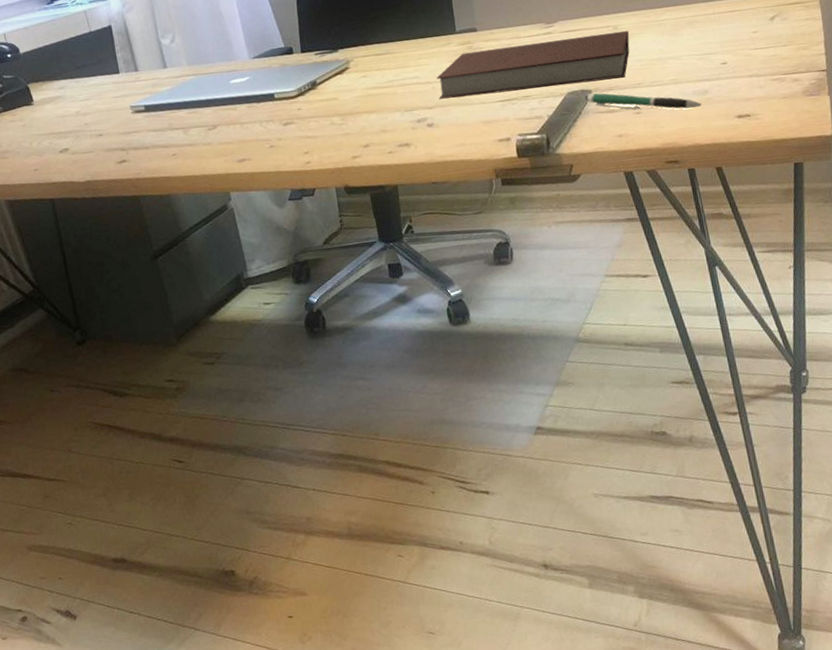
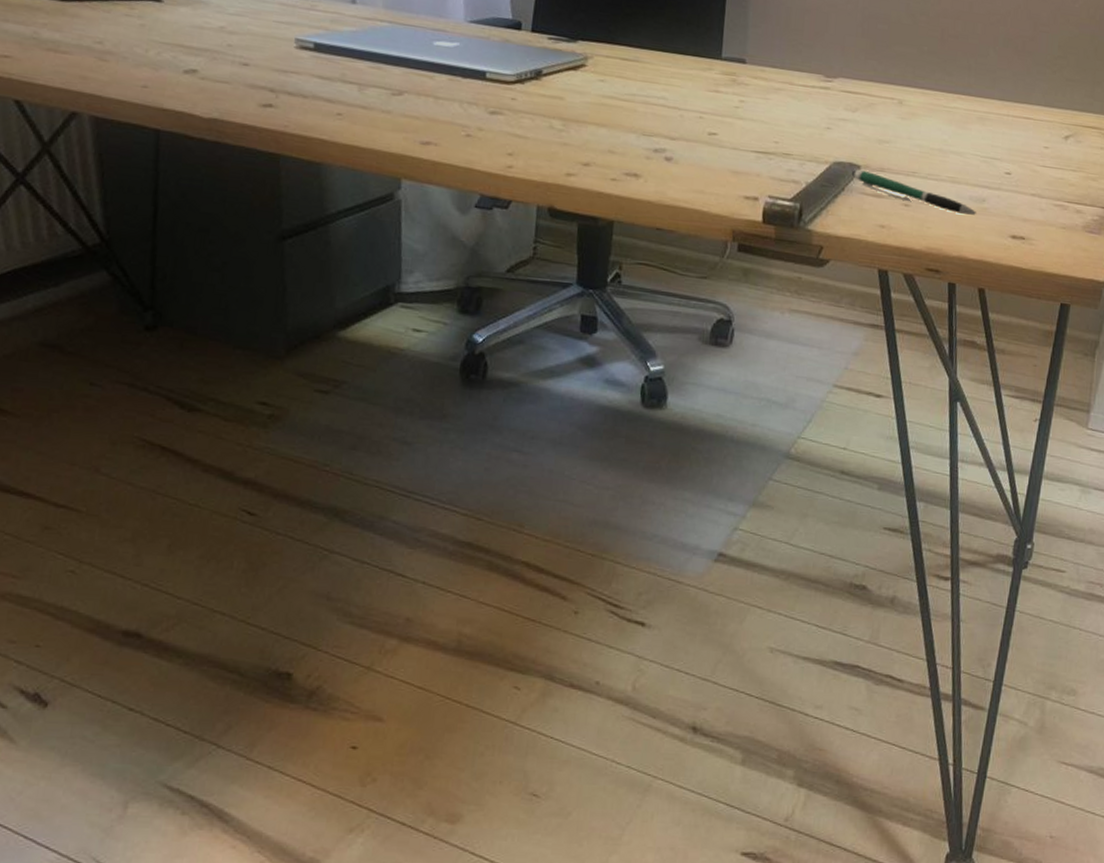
notebook: present [436,30,630,99] -> none [685,84,915,161]

